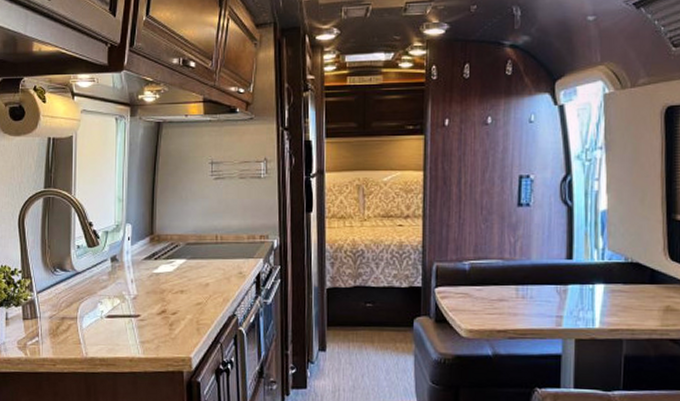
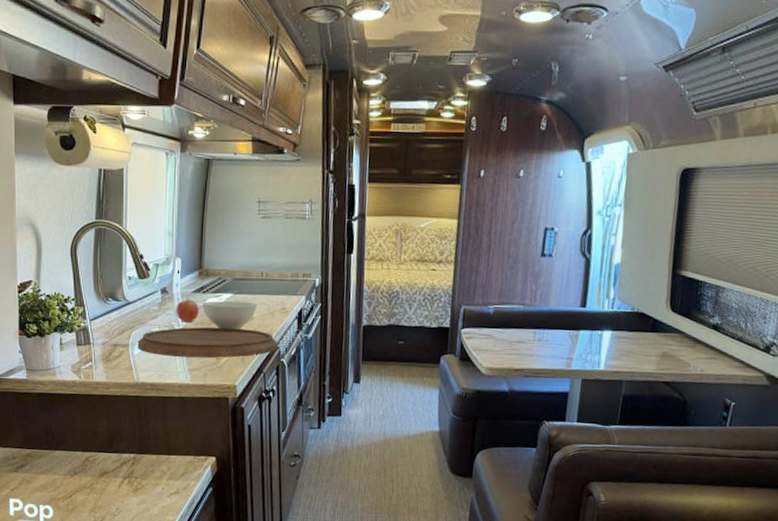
cutting board: none [86,295,236,329] -> present [137,327,278,359]
fruit: none [126,266,151,292] -> present [176,298,199,323]
bowl: none [153,266,213,297] -> present [201,300,258,330]

